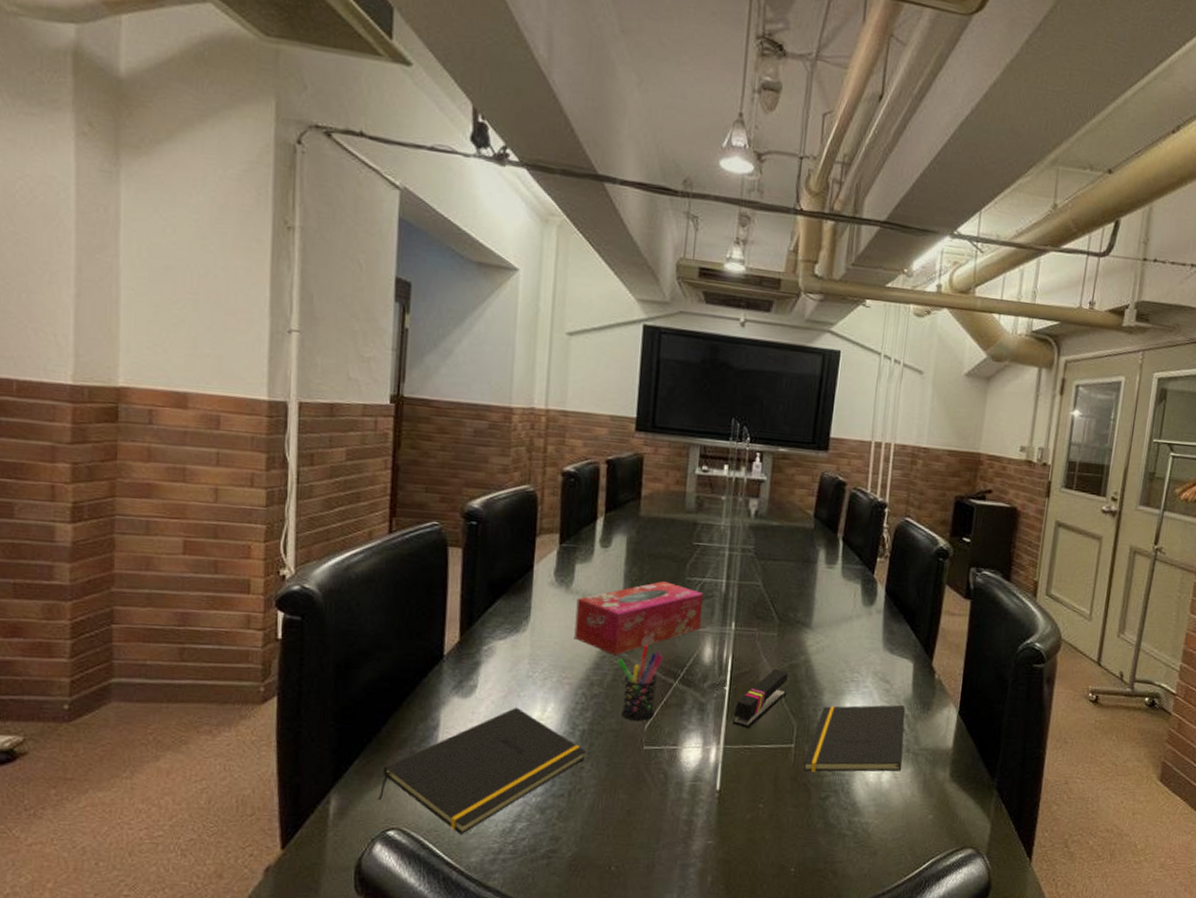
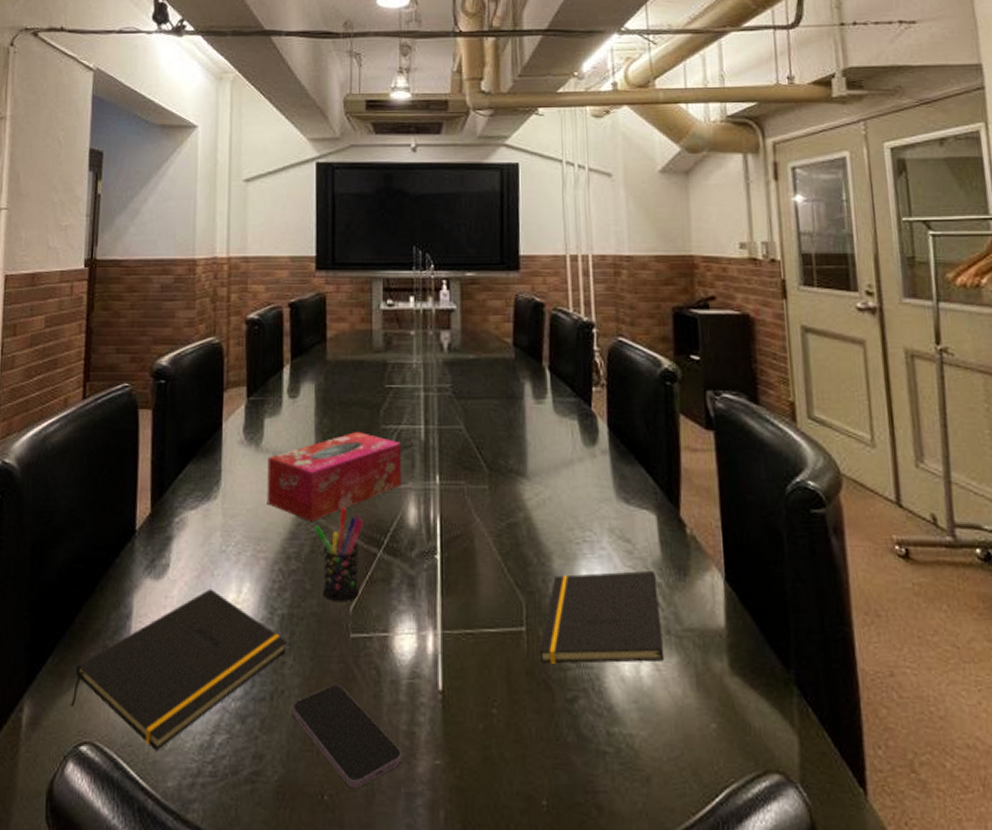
smartphone: none [587,785,680,862] -> present [292,685,401,789]
stapler: present [733,668,788,728] -> none [449,529,509,607]

